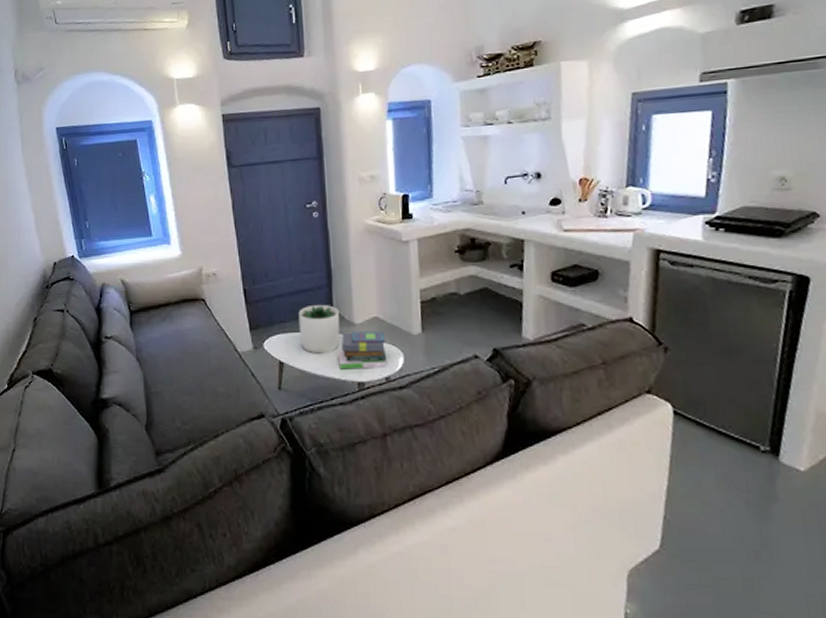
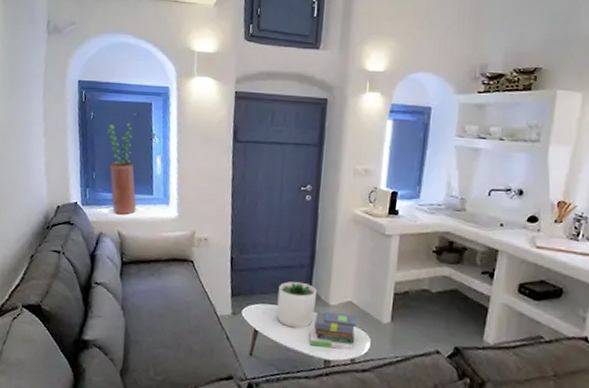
vase: none [92,163,137,262] -> present [106,120,137,215]

